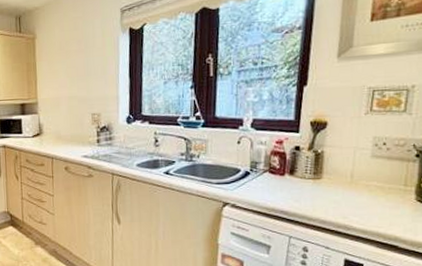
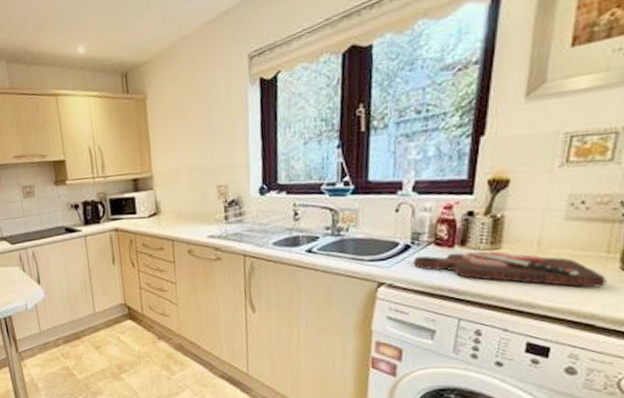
cutting board: none [252,180,406,215] -> present [414,251,607,288]

